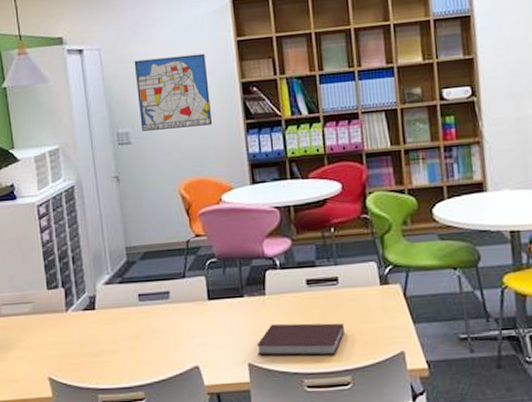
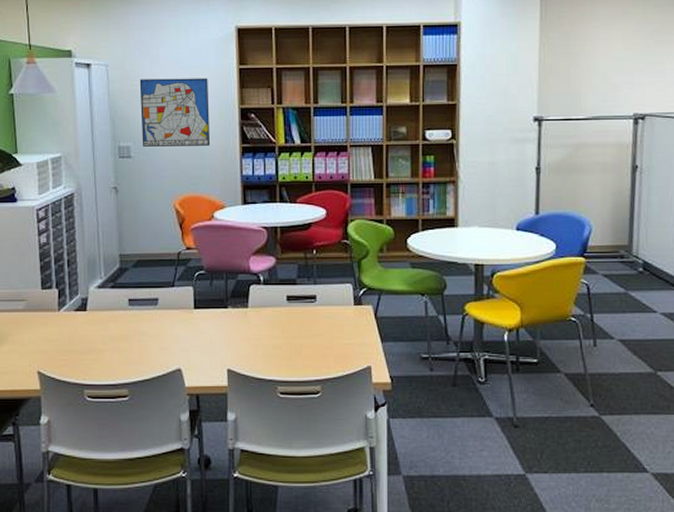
notebook: present [257,323,344,356] -> none [237,334,318,366]

